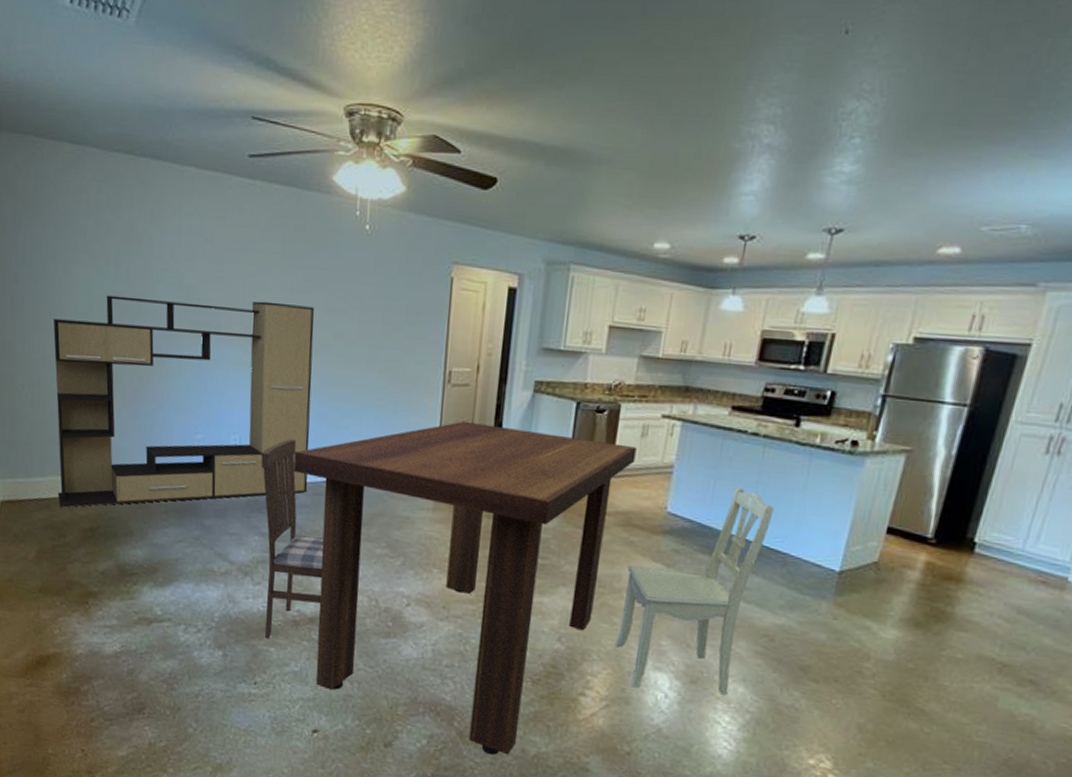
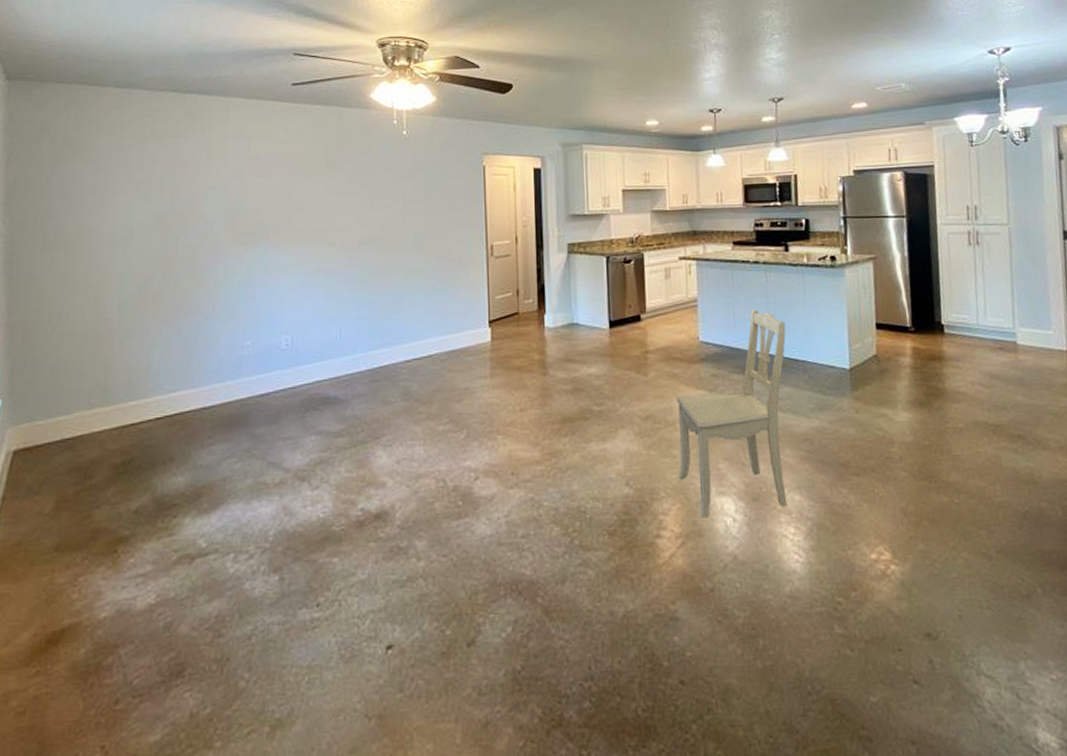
media console: present [53,295,315,508] -> none [85,205,364,445]
dining chair: present [261,439,324,639] -> none [314,330,386,549]
dining table: present [293,421,637,756] -> none [349,287,664,628]

